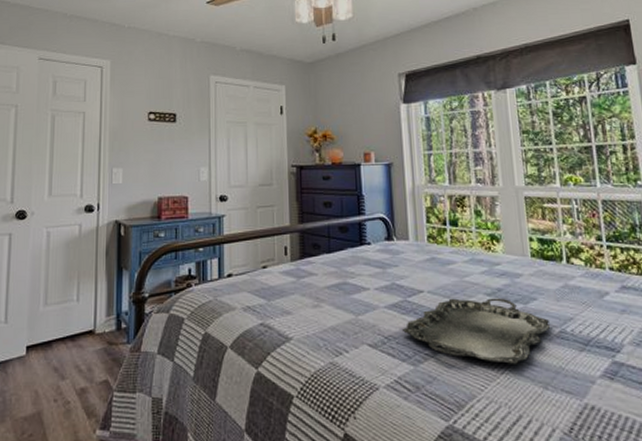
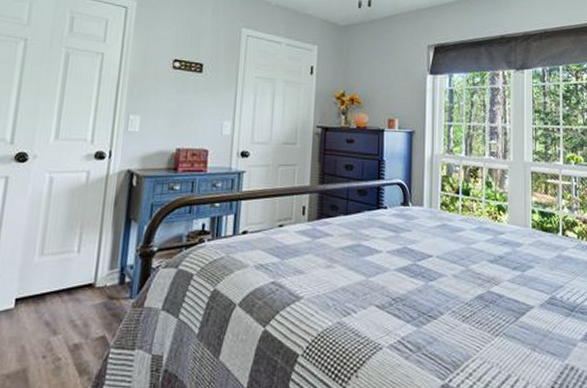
serving tray: present [403,298,550,364] -> none [410,263,543,327]

